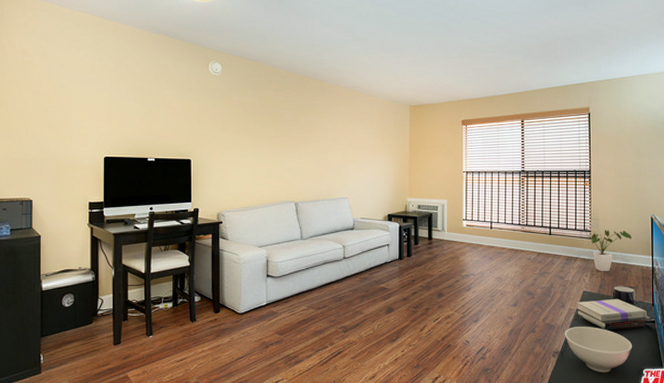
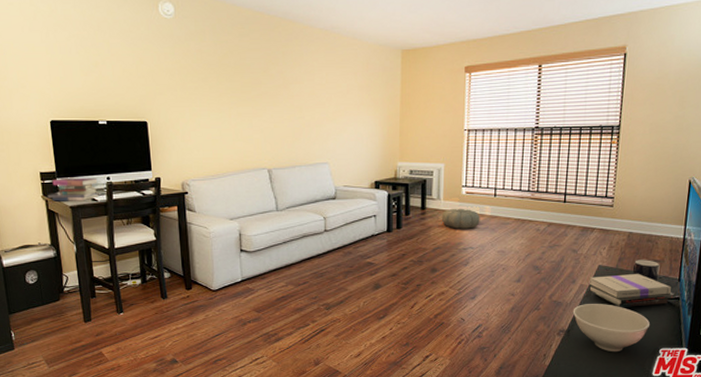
books: none [93,207,141,229] -> present [47,177,99,201]
pouf: none [446,239,479,257] -> present [441,208,480,229]
house plant: present [582,227,632,272] -> none [603,193,664,244]

